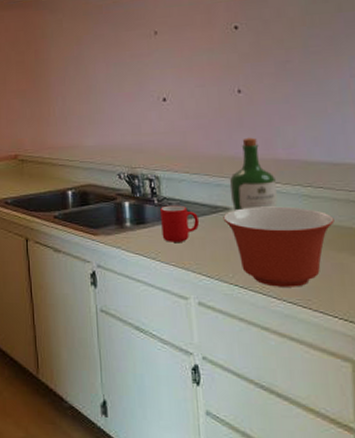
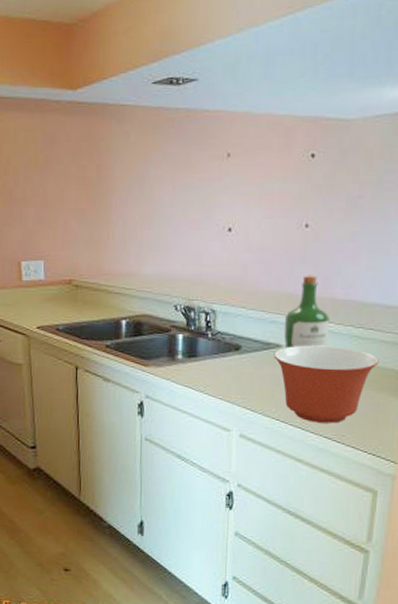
cup: present [160,205,199,242] -> none [212,340,250,377]

